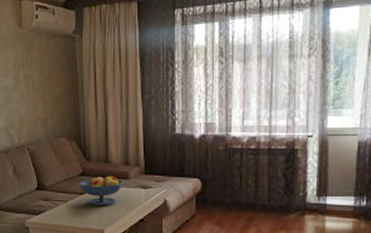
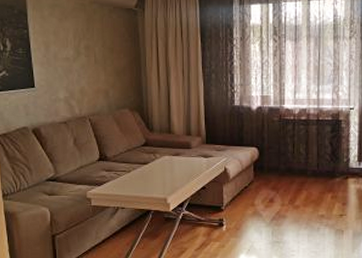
fruit bowl: present [78,175,123,206] -> none [141,145,186,175]

